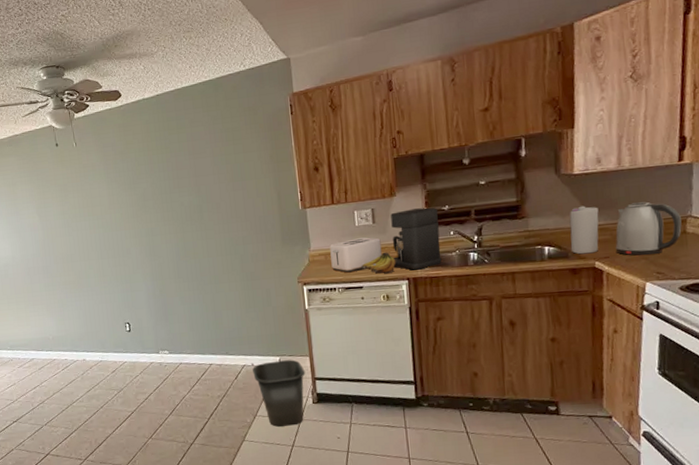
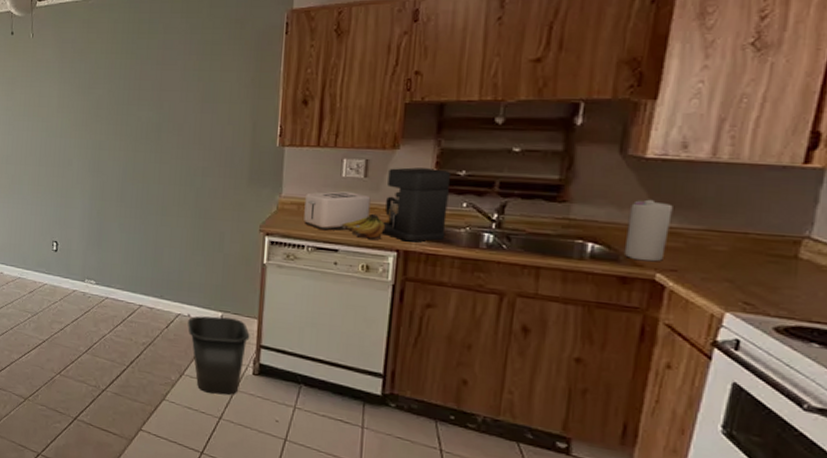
kettle: present [615,201,682,256] -> none [688,207,794,279]

